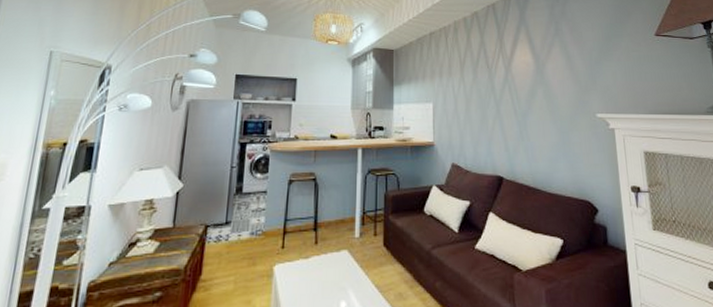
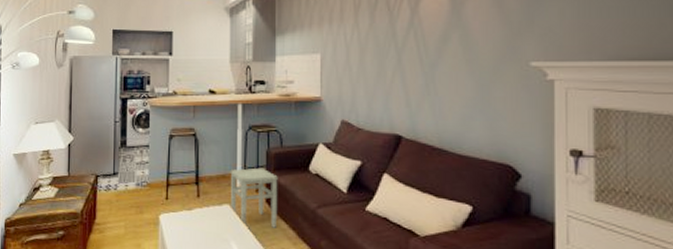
stool: none [349,211,395,272] -> present [230,167,278,228]

